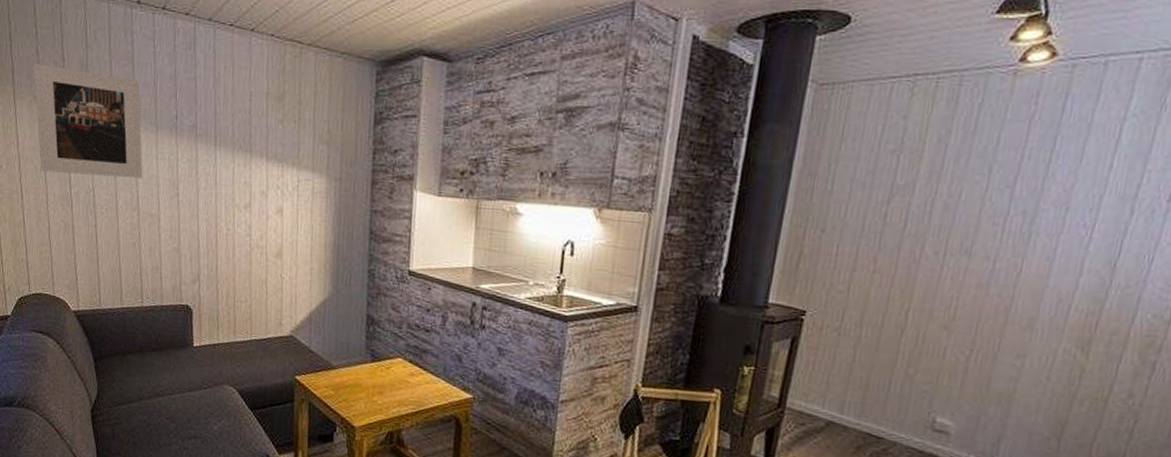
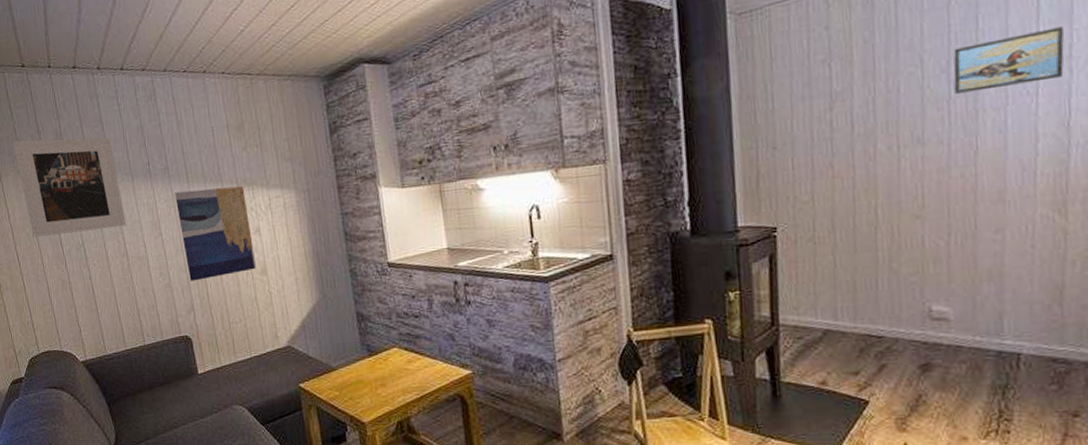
wall art: none [199,154,274,251] -> present [175,185,257,281]
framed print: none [1014,164,1138,217] -> present [953,27,1065,94]

